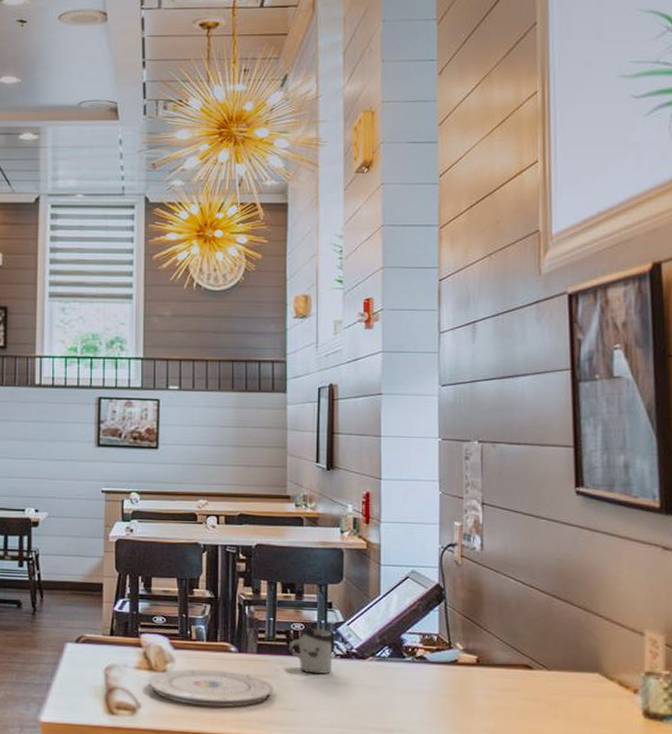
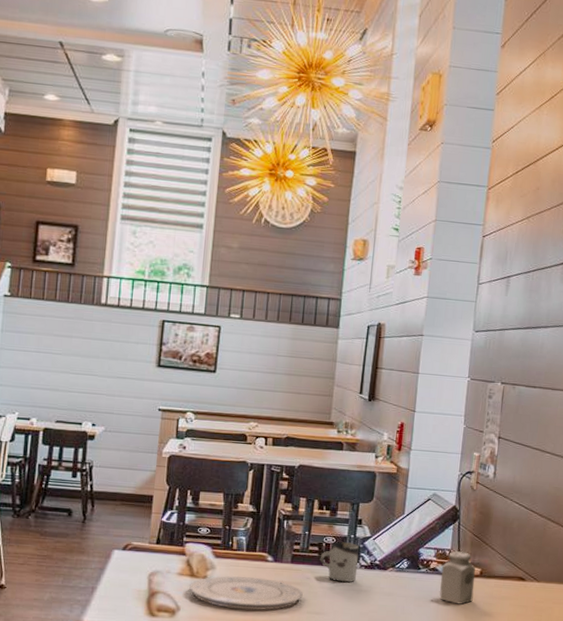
salt shaker: none [430,636,471,698] -> present [439,551,475,604]

